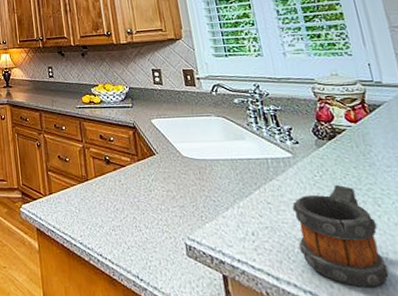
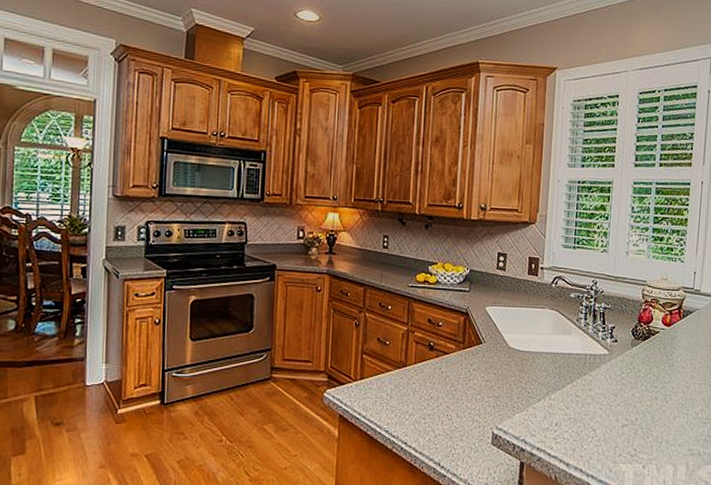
mug: present [292,184,389,288] -> none [593,381,660,471]

